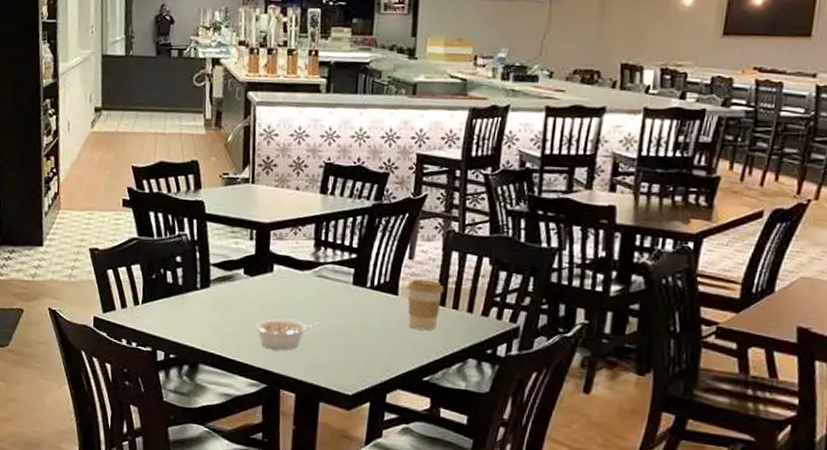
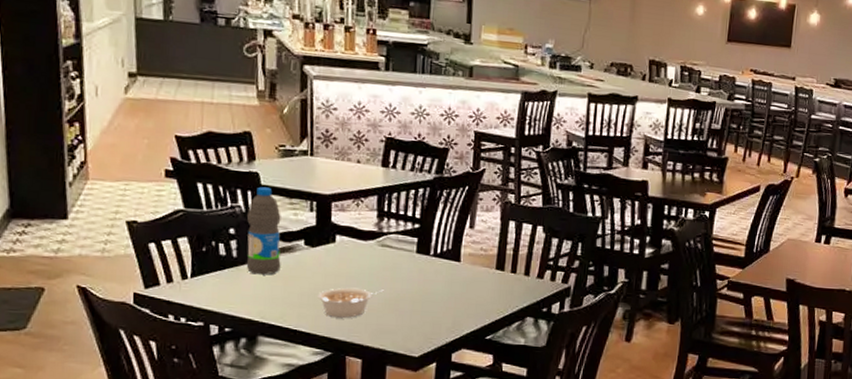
water bottle: none [190,215,223,304] -> present [246,186,281,275]
coffee cup: present [407,279,444,331] -> none [470,246,503,294]

